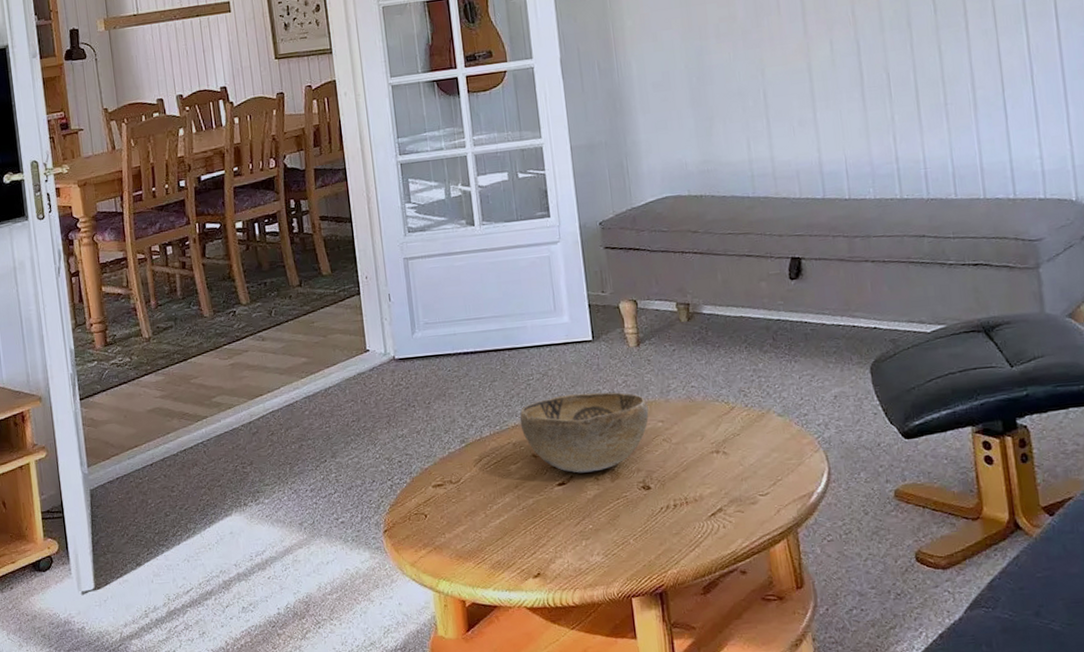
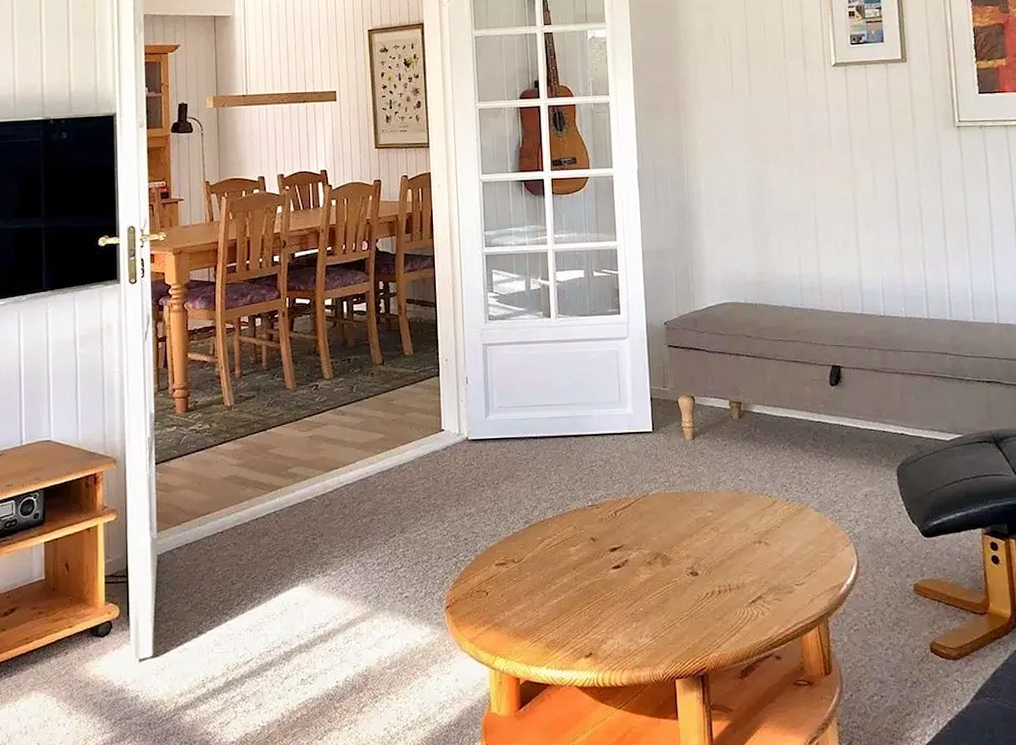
decorative bowl: present [519,392,649,473] -> none [581,481,700,558]

